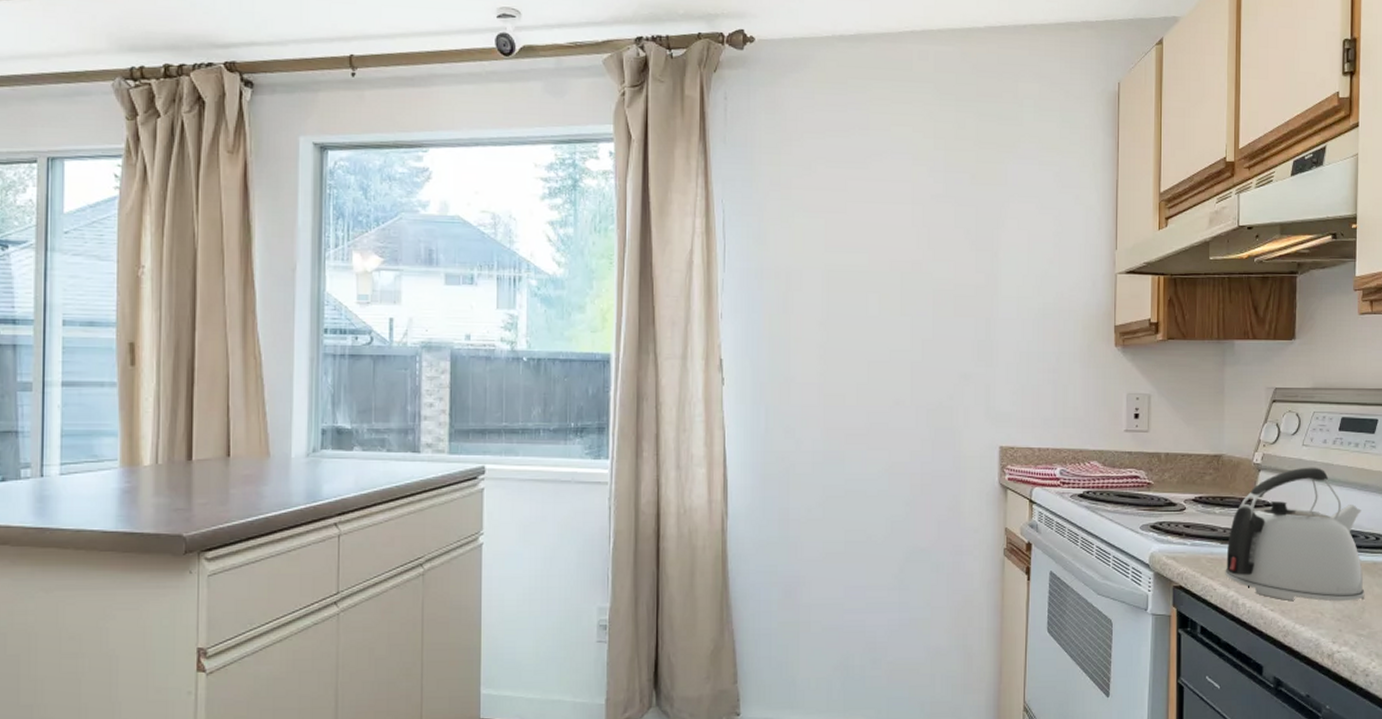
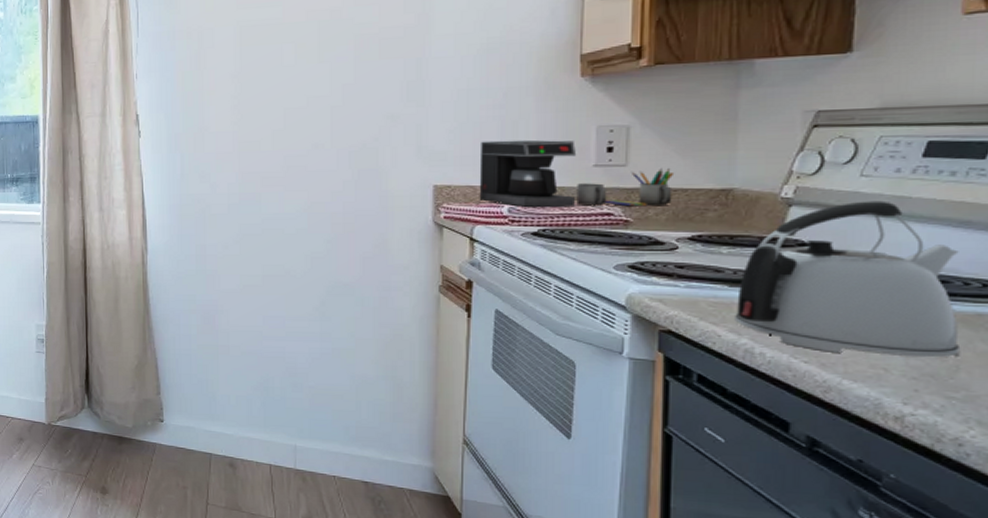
coffee maker: none [1038,404,1182,470] -> present [481,140,675,207]

